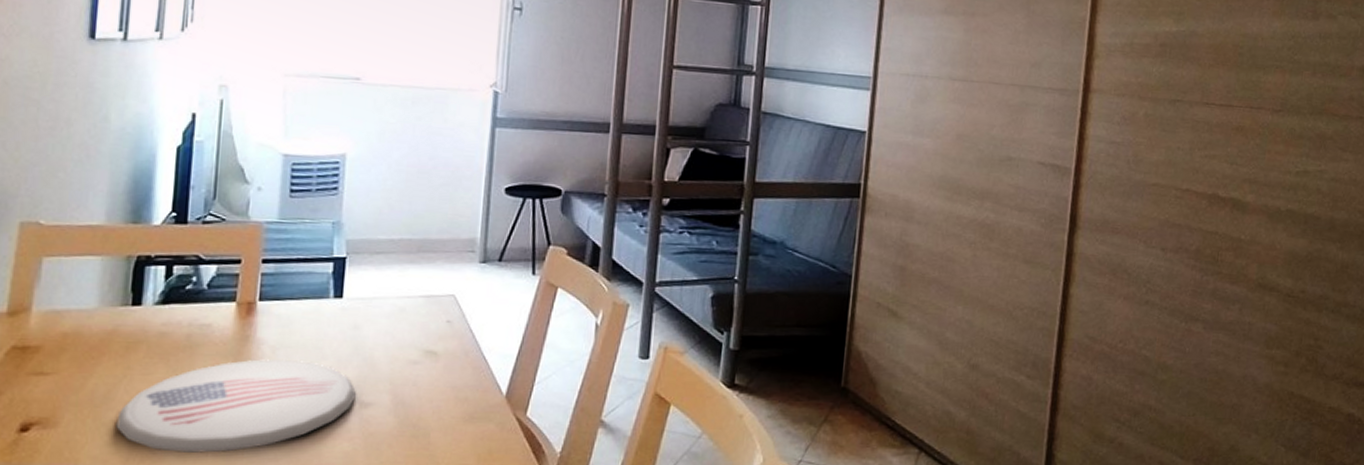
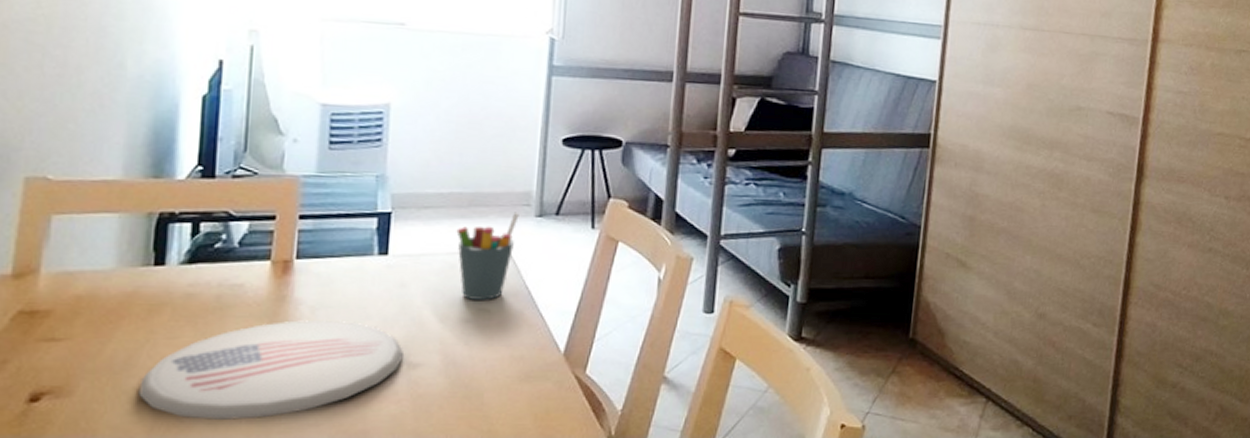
pen holder: none [406,258,464,343] -> present [456,212,519,300]

